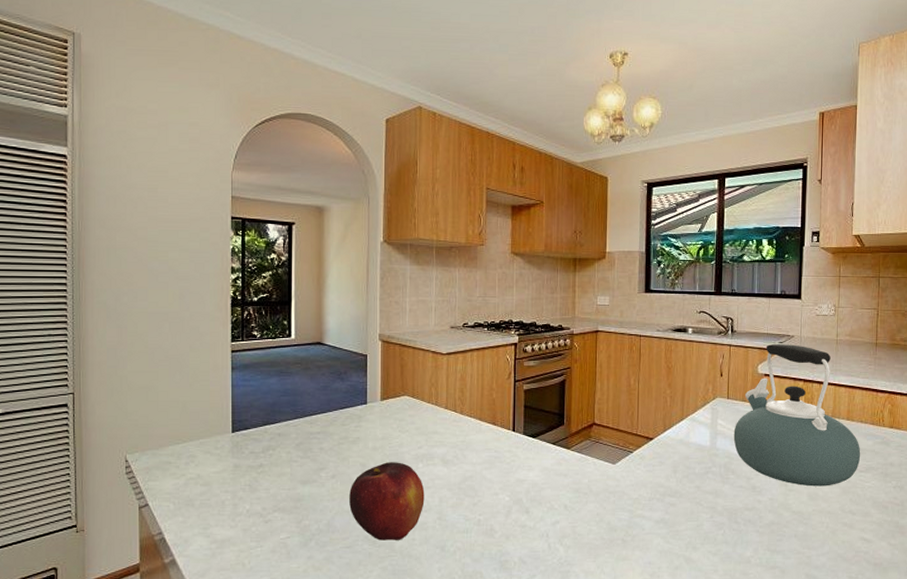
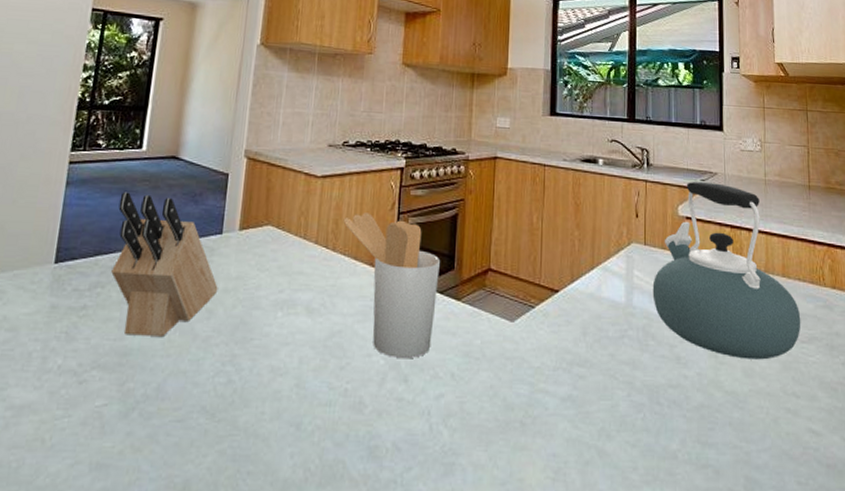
knife block: none [278,373,368,486] -> present [111,192,218,336]
fruit: present [349,462,425,541] -> none [187,308,282,413]
utensil holder: none [468,382,551,496] -> present [343,213,440,359]

